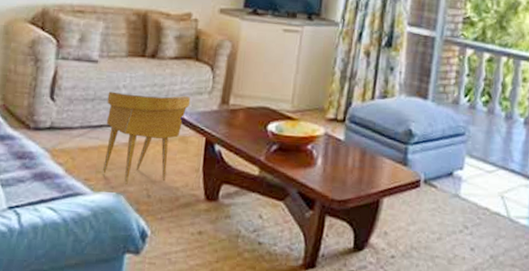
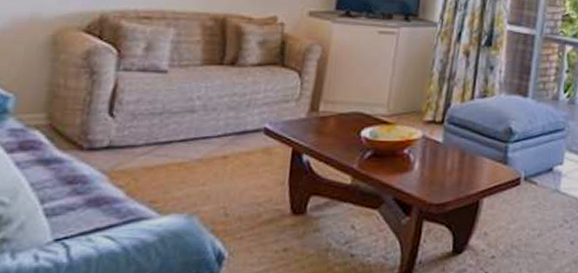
side table: present [103,91,191,184] -> none [172,104,276,204]

